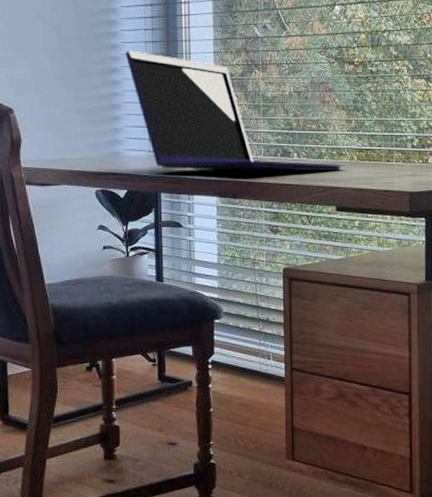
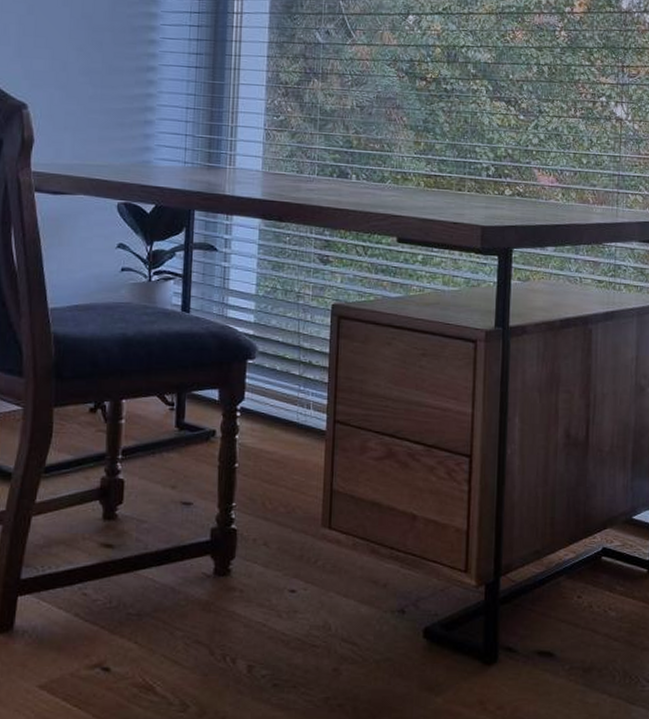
laptop: present [125,50,345,171] -> none [164,47,410,198]

